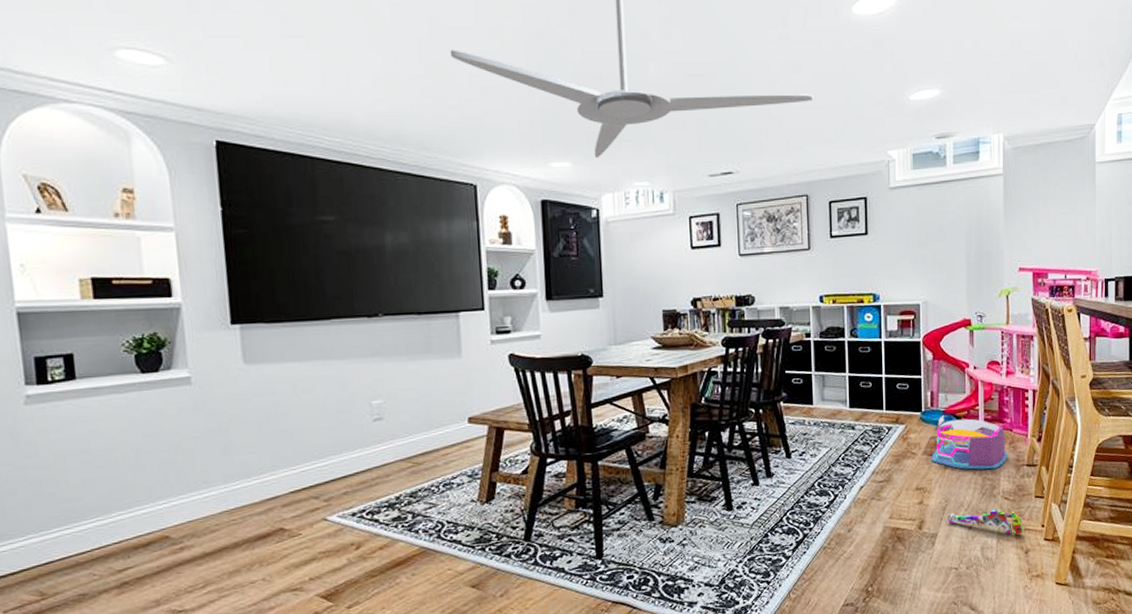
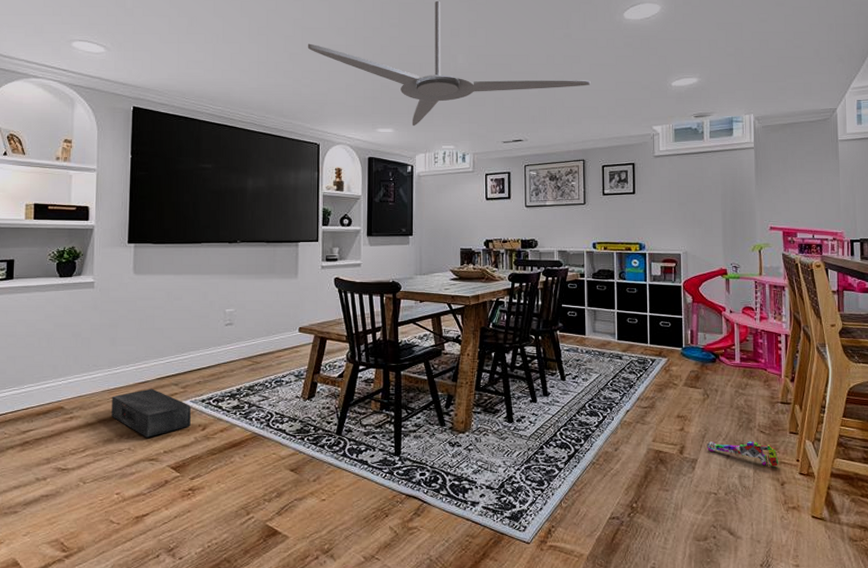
speaker: none [233,504,341,564] -> present [112,388,191,438]
storage bin: present [931,415,1007,470] -> none [691,352,762,404]

